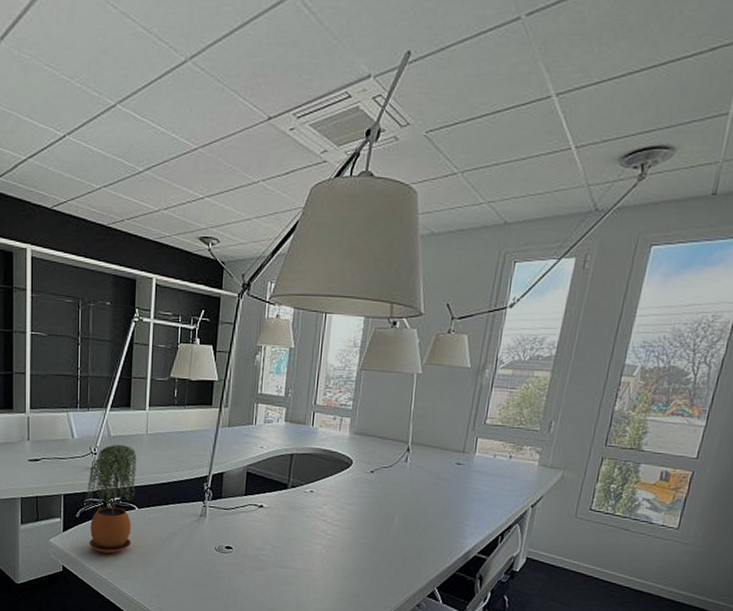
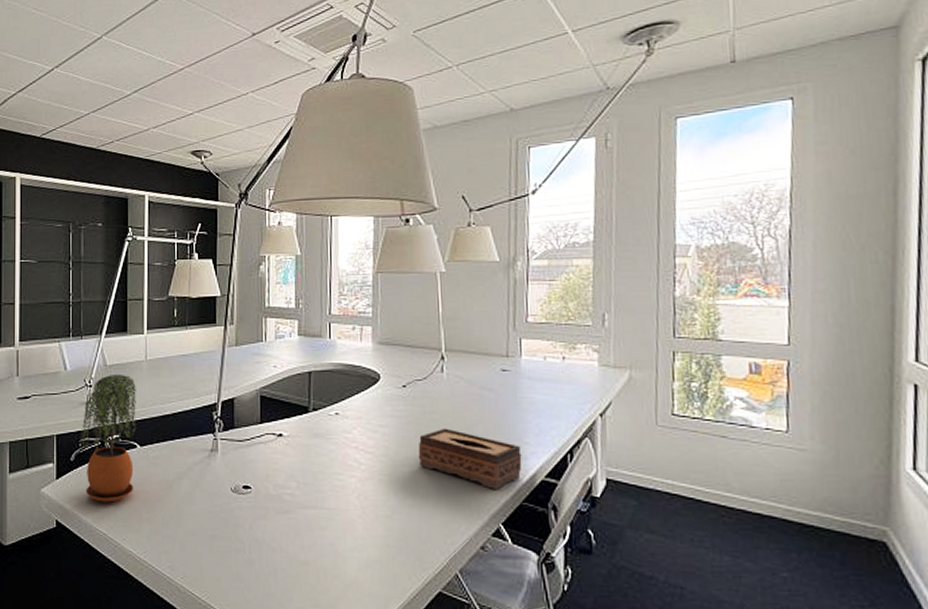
tissue box: none [376,509,463,561] -> present [418,428,522,489]

